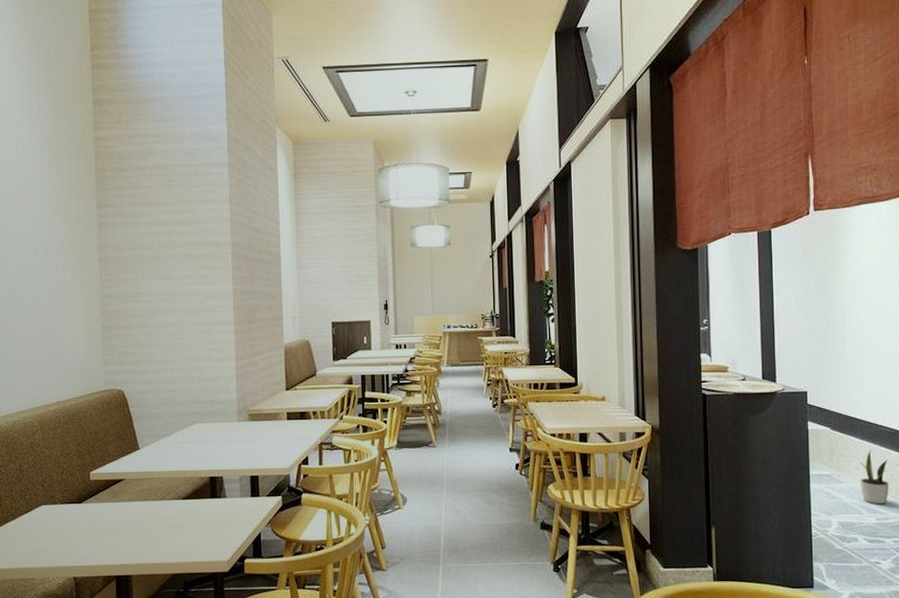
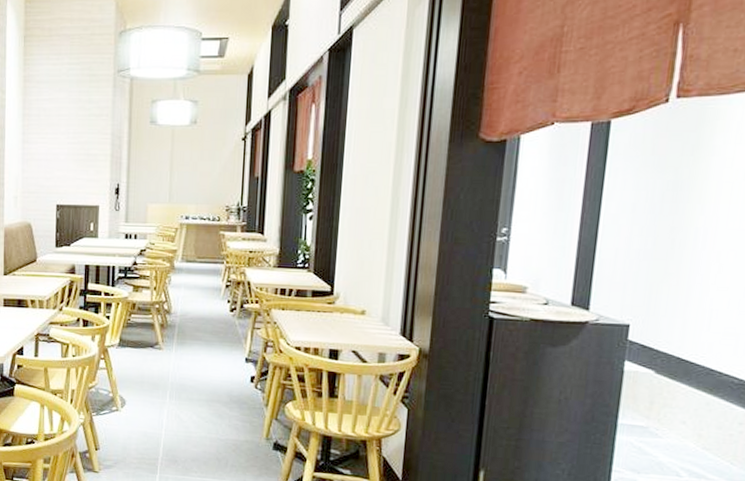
potted plant: present [860,450,889,505] -> none [684,402,729,469]

